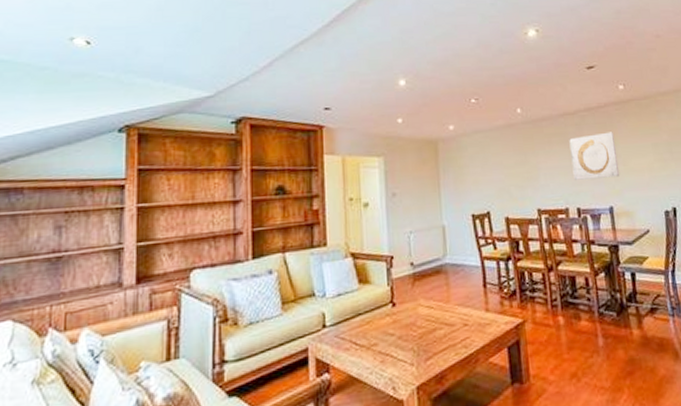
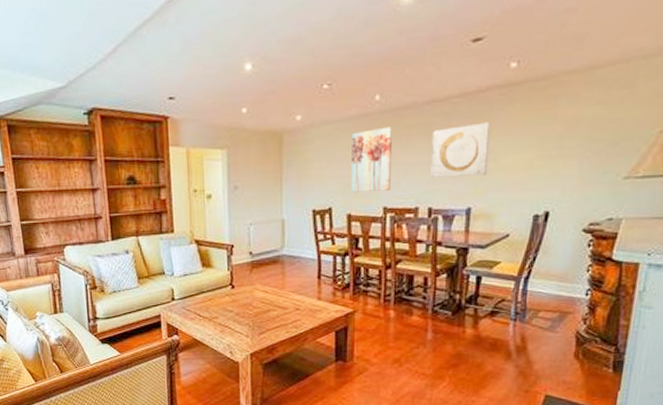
wall art: none [501,135,541,196] -> present [351,126,392,192]

